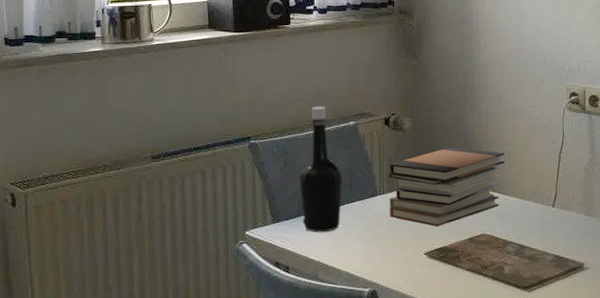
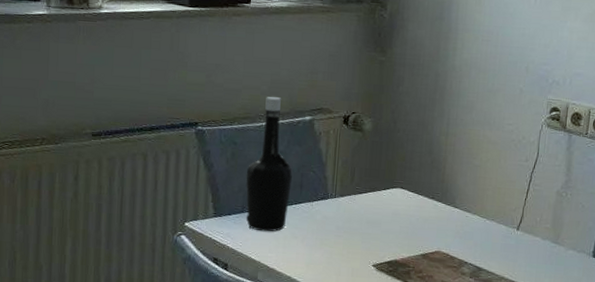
book stack: present [388,147,505,226] -> none [340,154,471,238]

